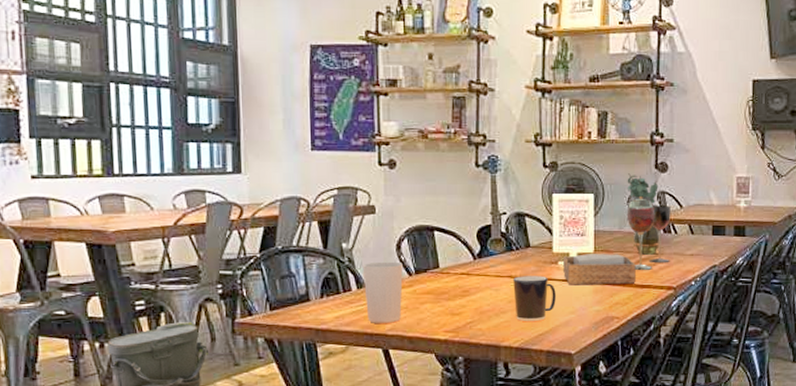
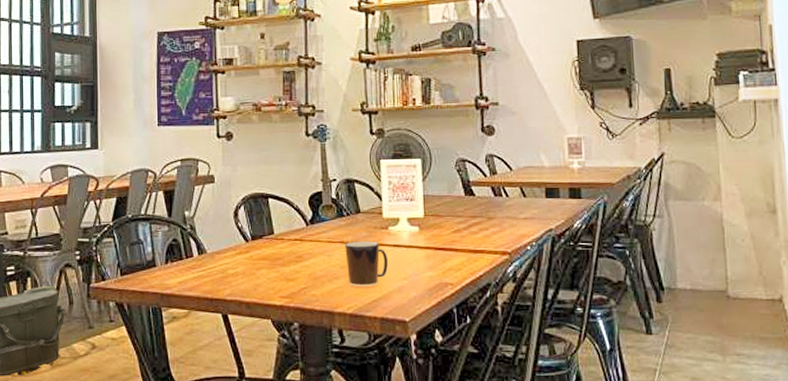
cup: present [362,261,403,323] -> none [203,228,240,289]
napkin holder: present [562,254,636,285] -> none [393,218,468,251]
wineglass: present [626,196,655,270] -> none [455,160,485,235]
vase: present [627,173,659,255] -> none [454,138,490,219]
wineglass: present [650,205,671,262] -> none [481,168,502,227]

